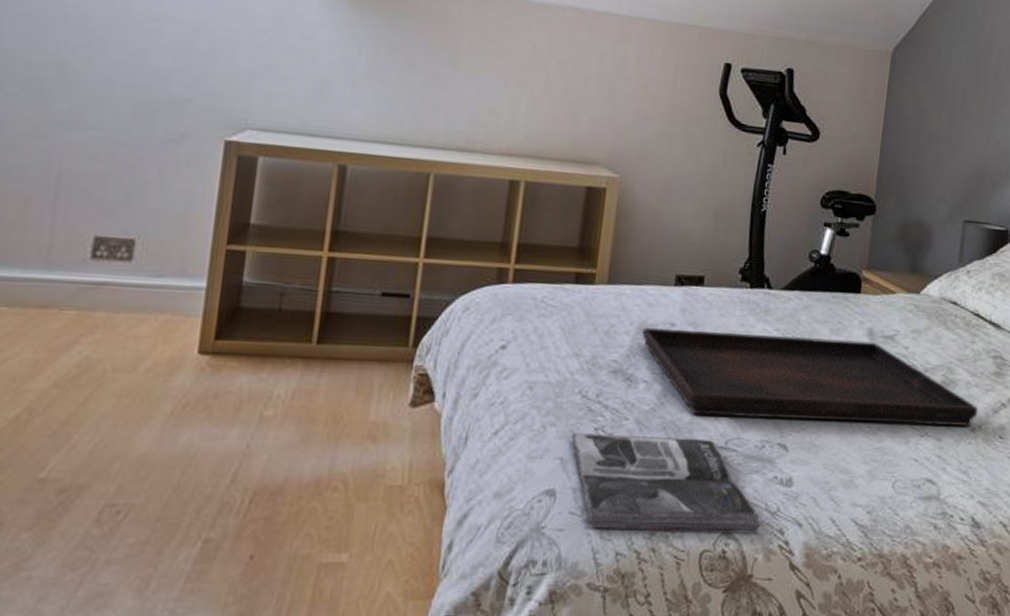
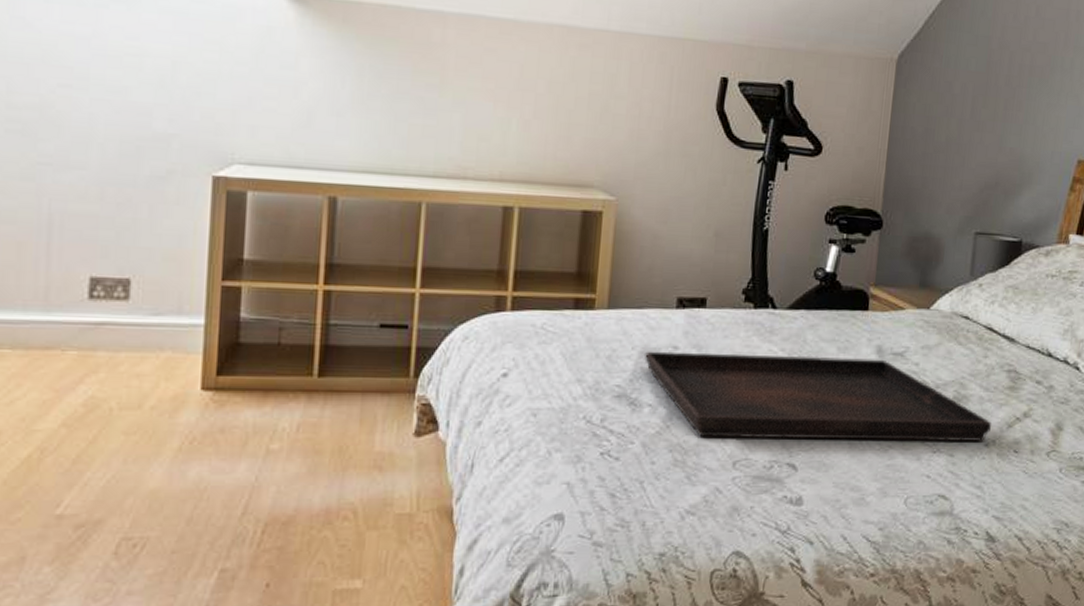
magazine: present [571,433,761,532] -> none [577,458,771,552]

